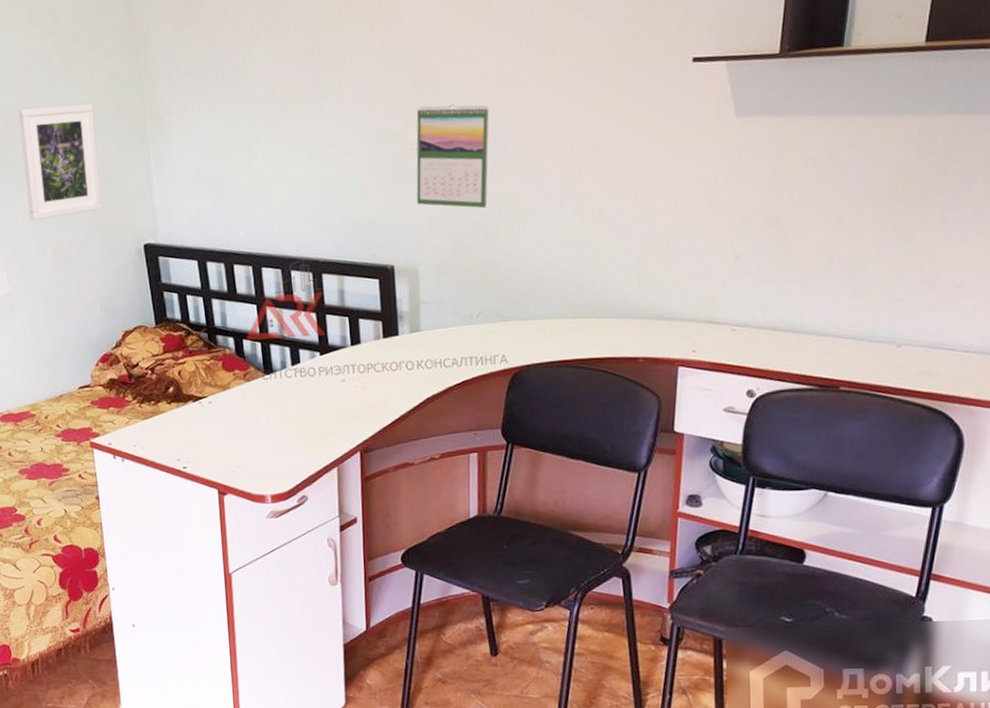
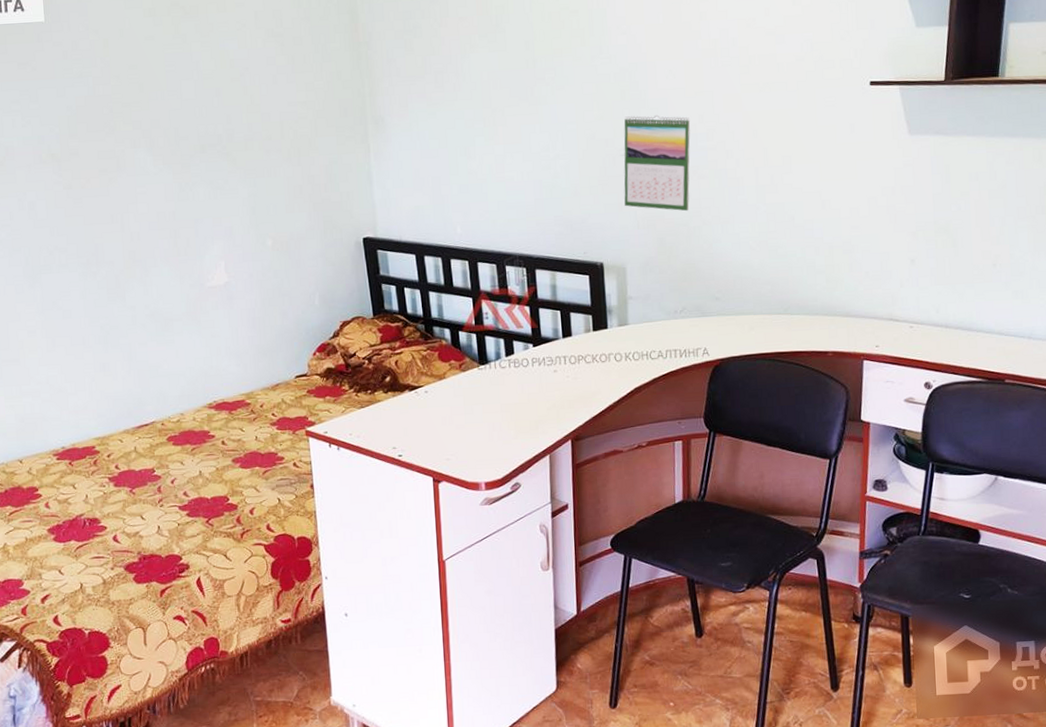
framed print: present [18,103,102,220] -> none [241,102,322,212]

